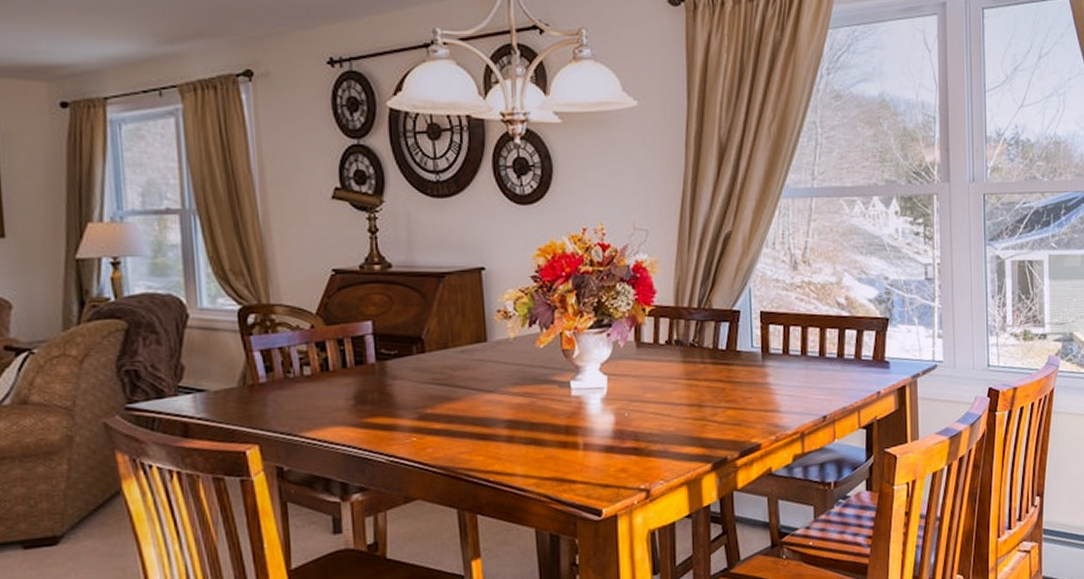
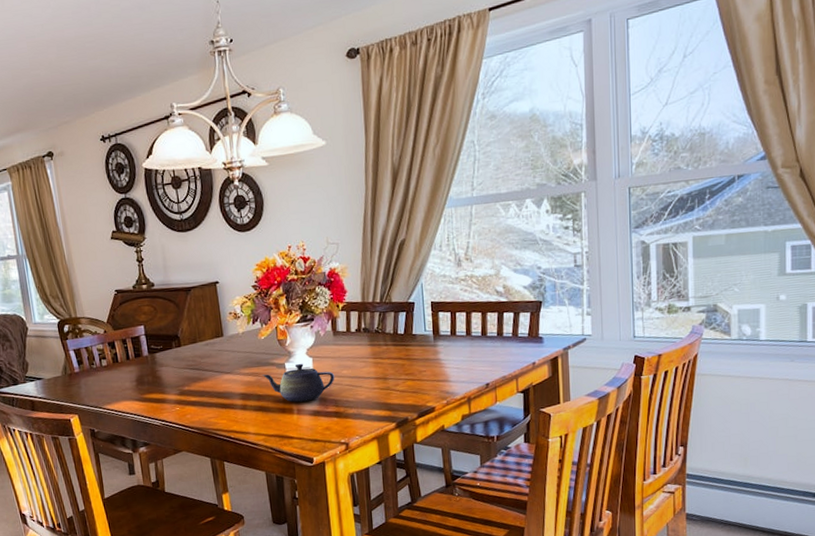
teapot: none [537,383,636,434] -> present [262,364,335,402]

